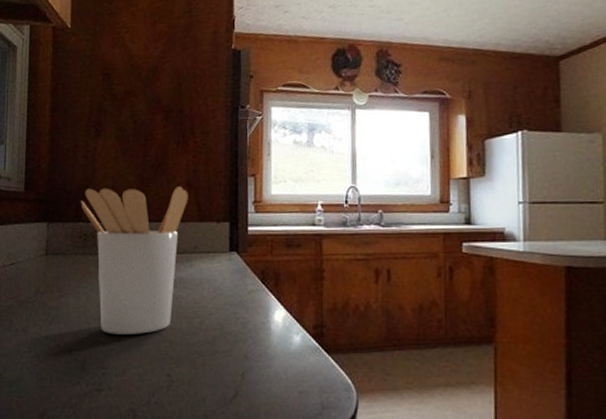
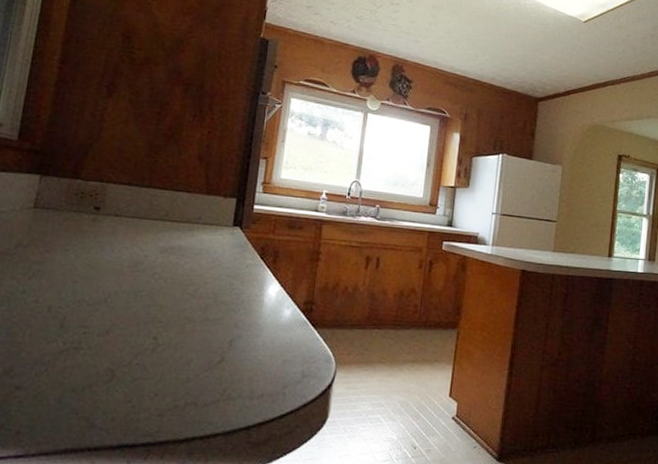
utensil holder: present [80,186,188,335] -> none [81,147,199,297]

